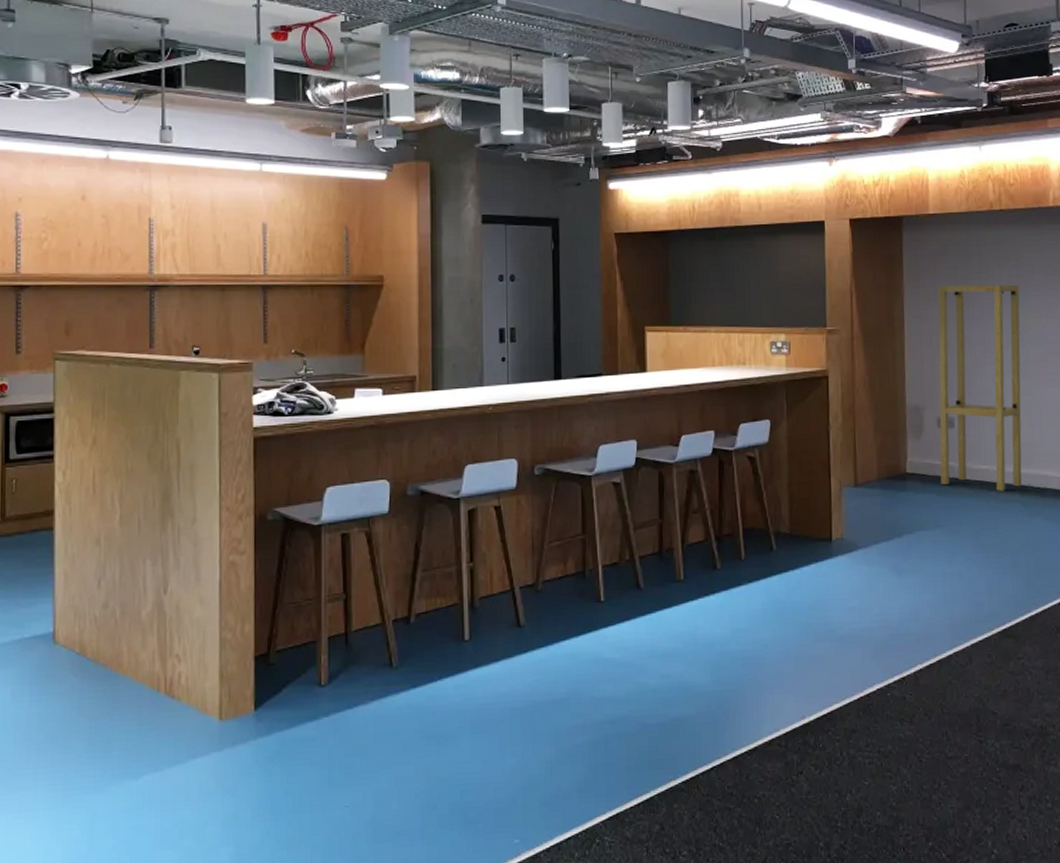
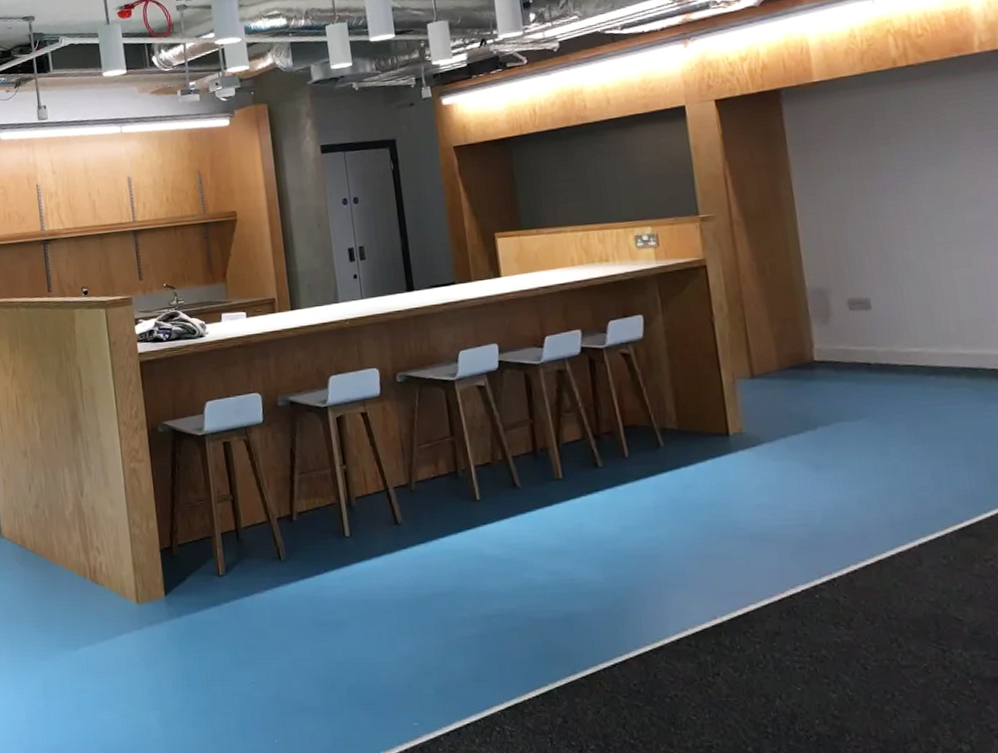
plant stand: present [938,285,1022,491] -> none [834,146,969,376]

